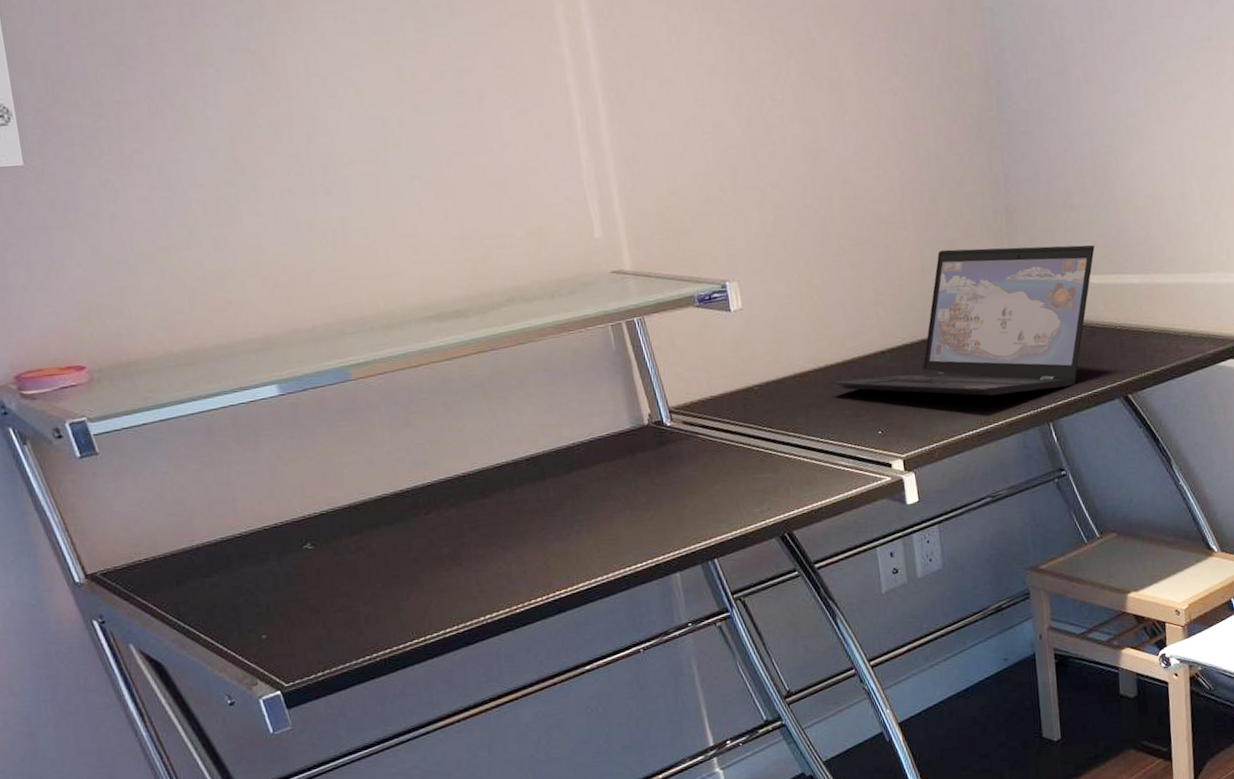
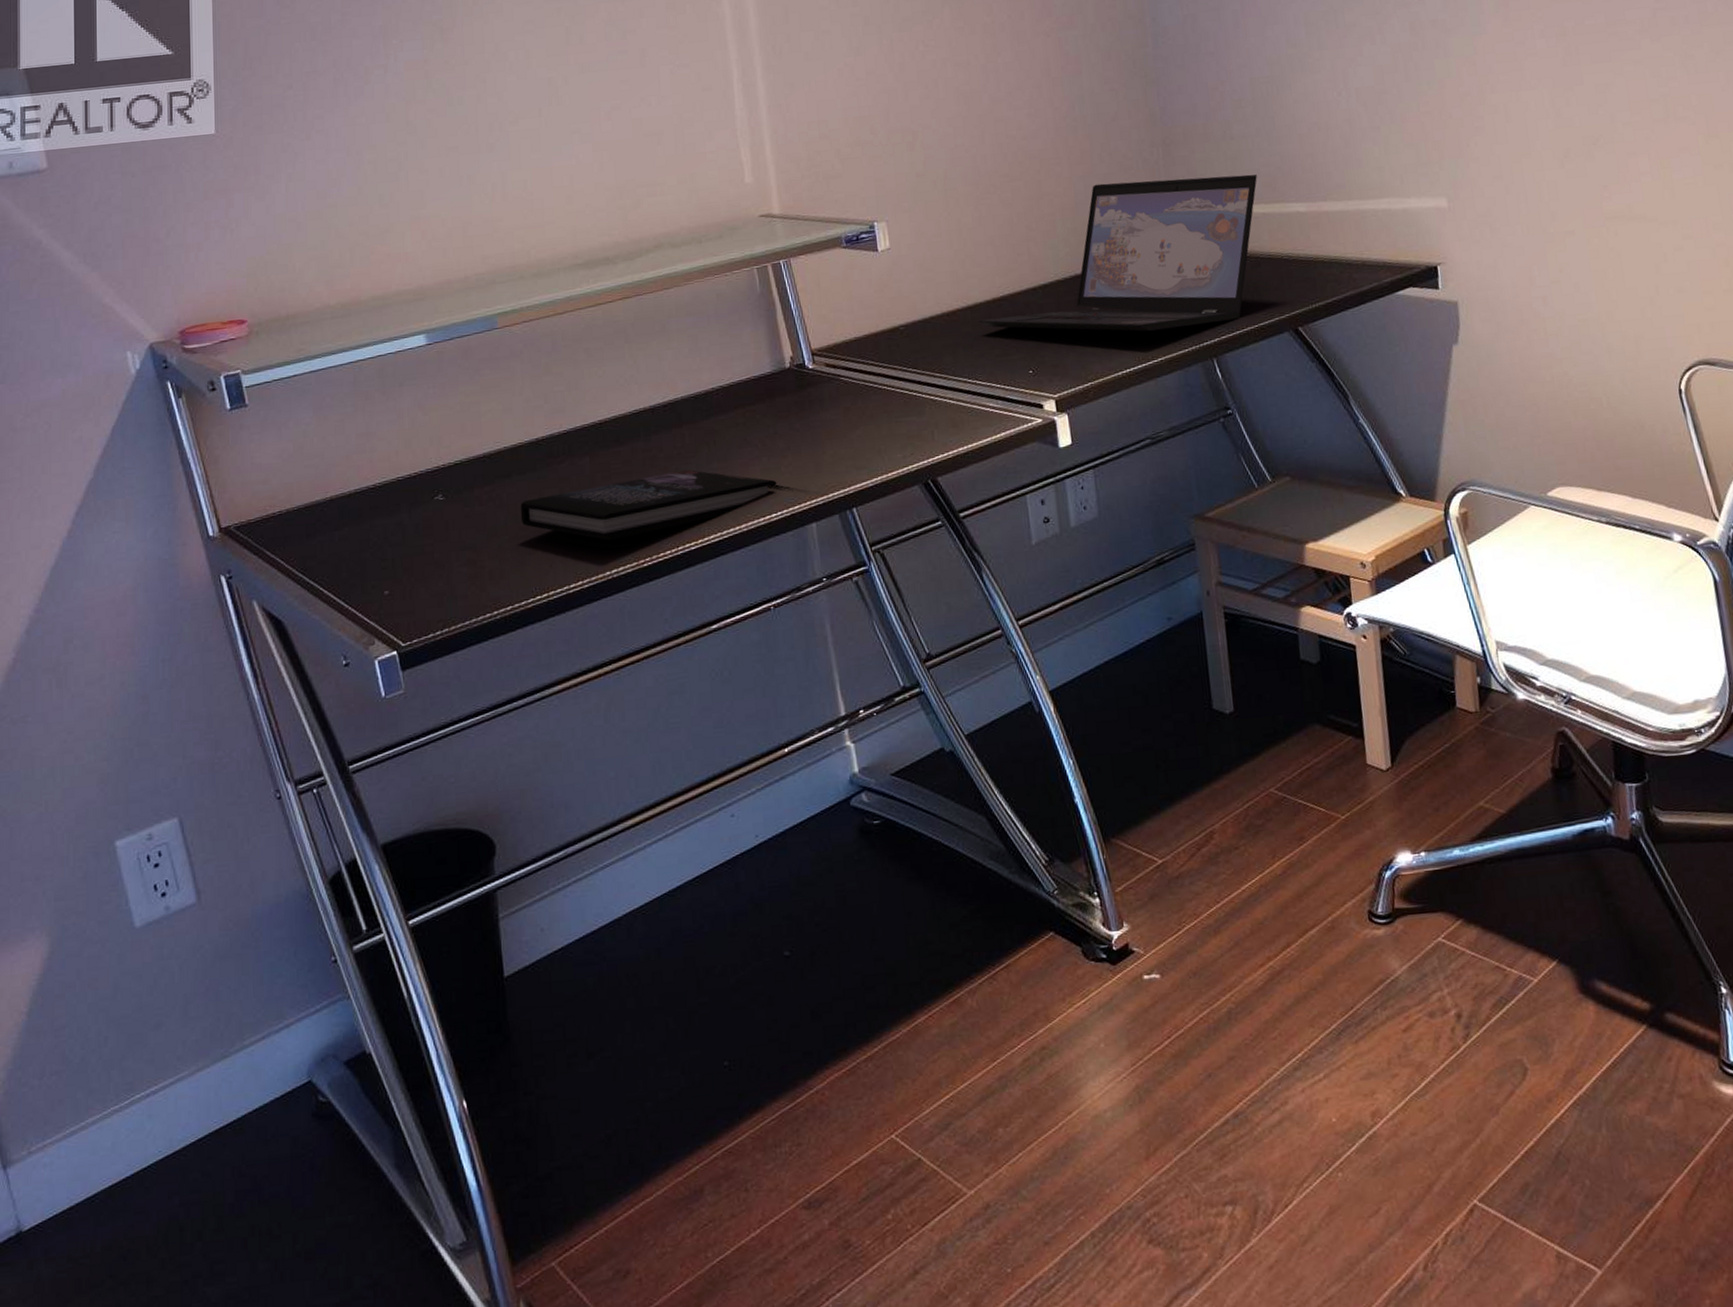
book: none [390,522,641,589] -> present [520,470,777,541]

